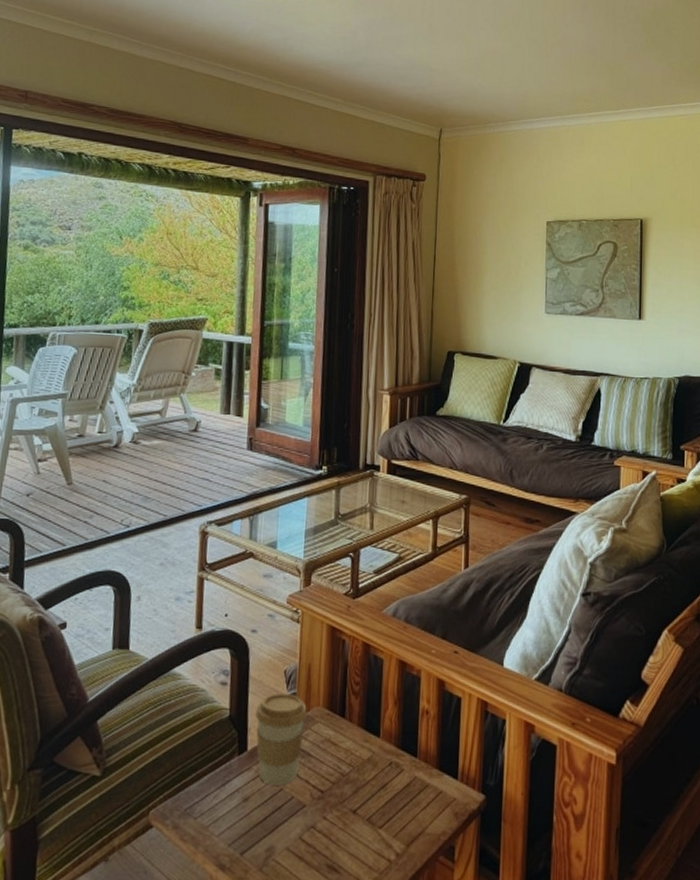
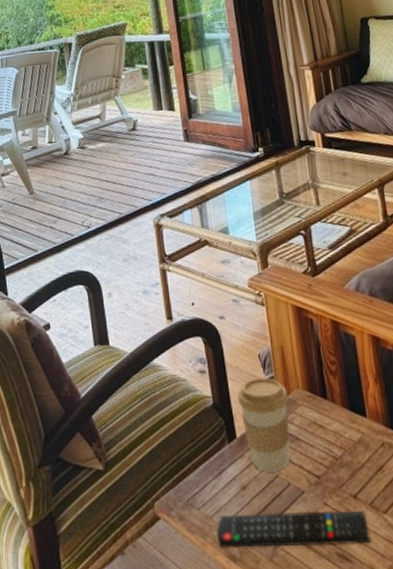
remote control: none [209,824,362,858] -> present [216,510,371,548]

